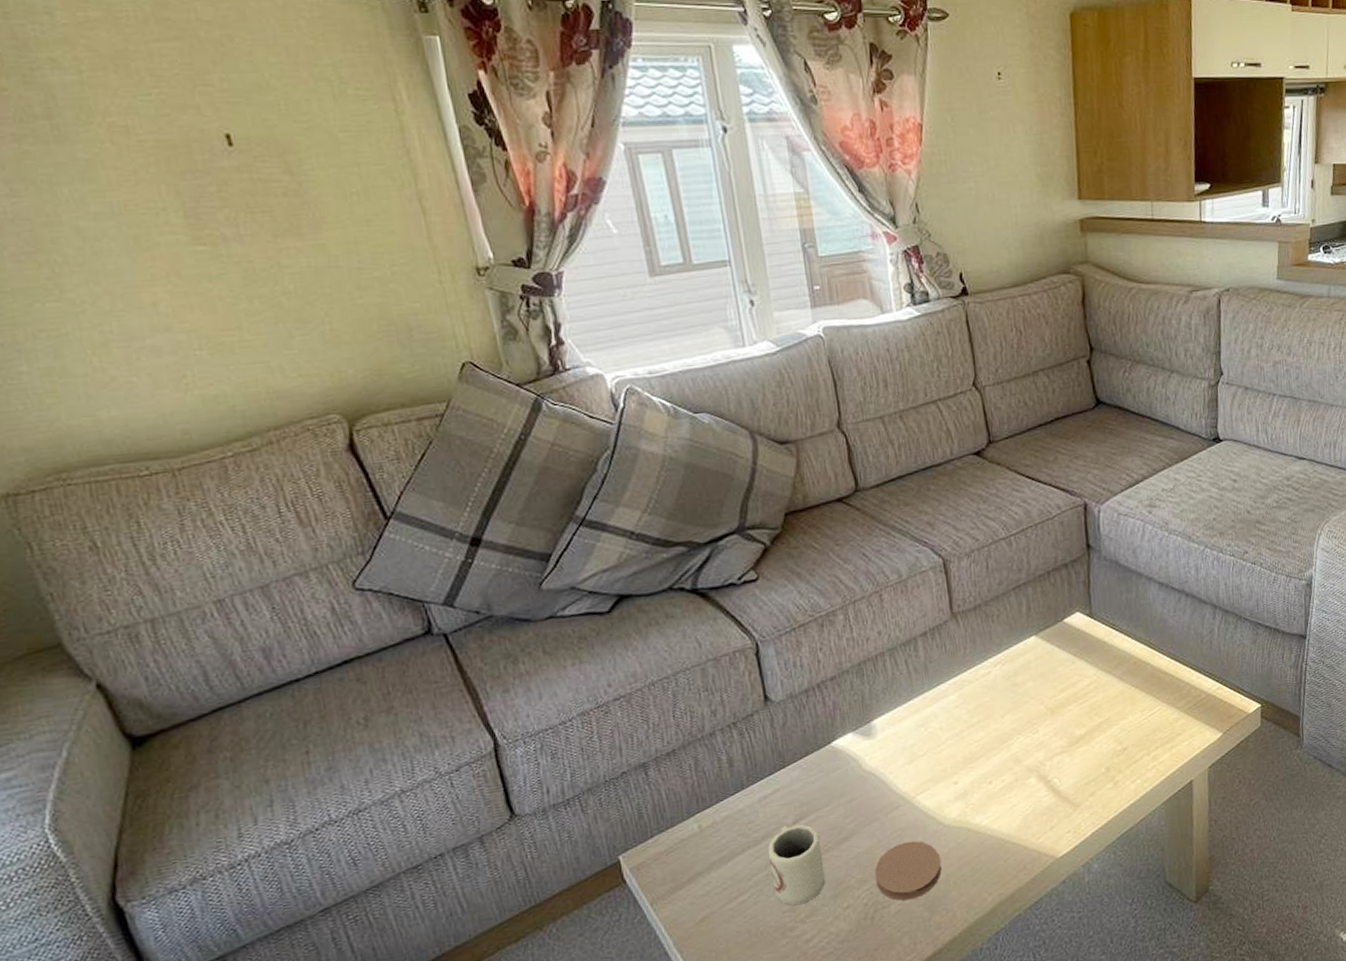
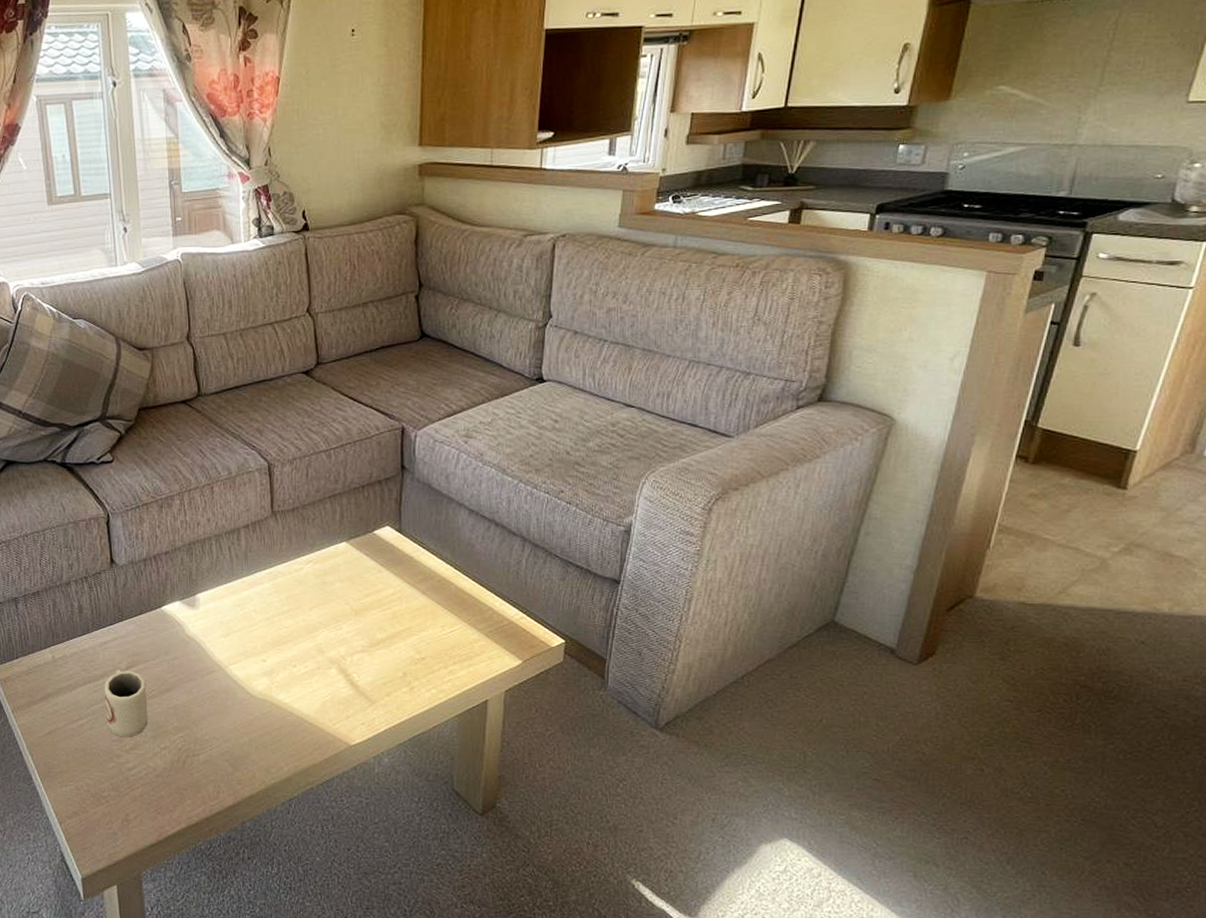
coaster: present [875,840,942,901] -> none [189,703,246,754]

